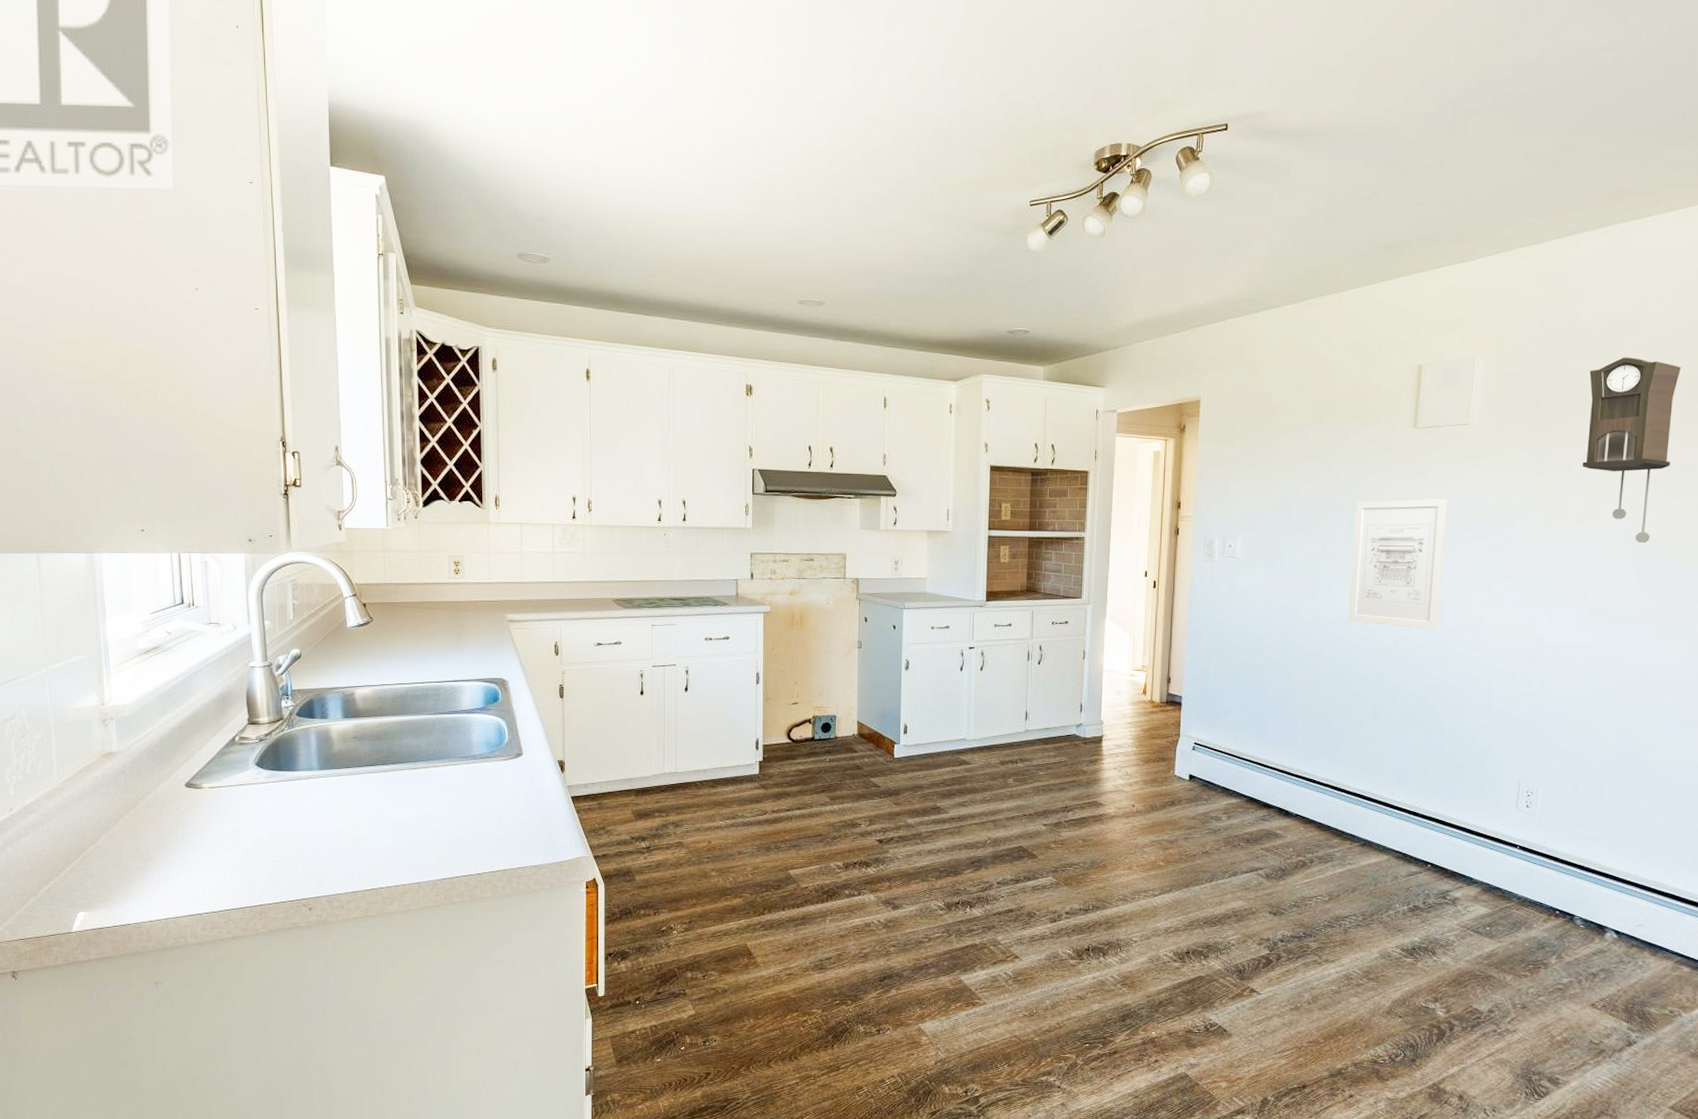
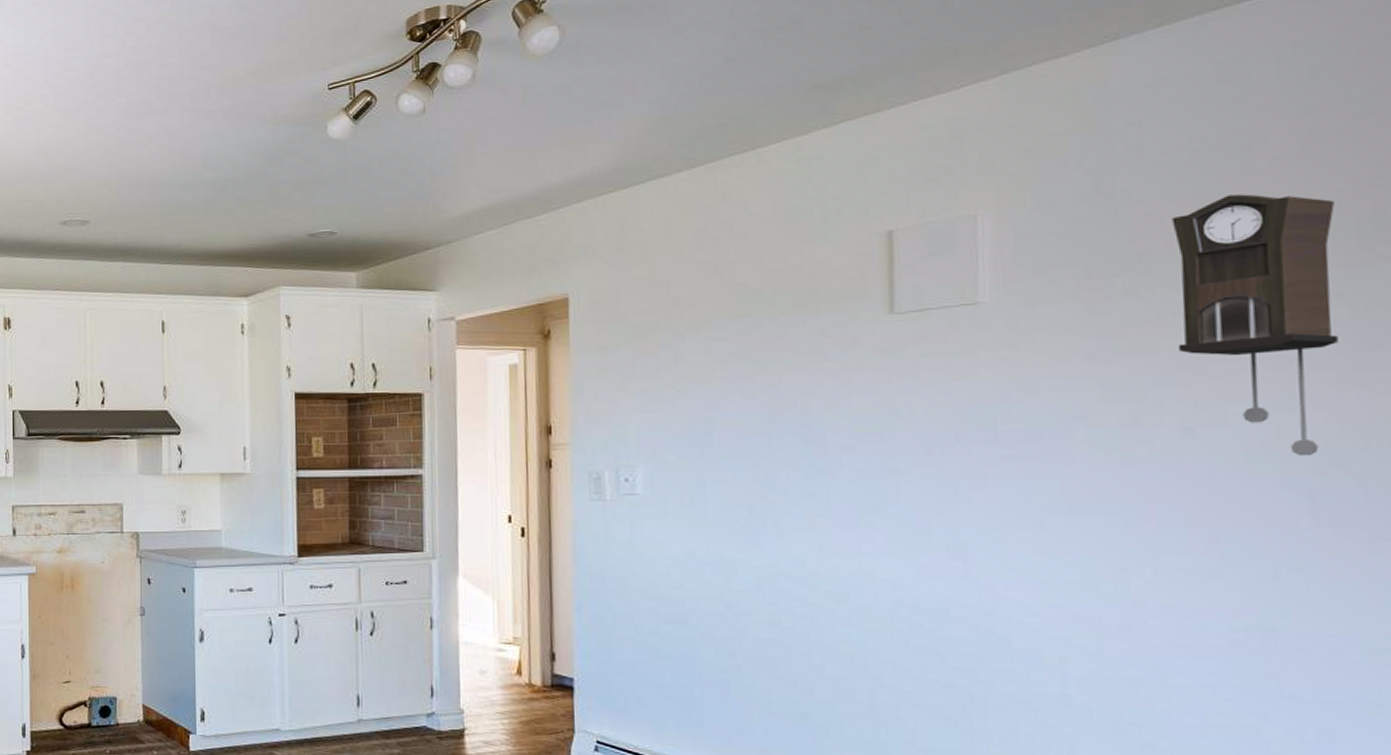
wall art: present [1348,498,1449,631] -> none [809,405,964,588]

